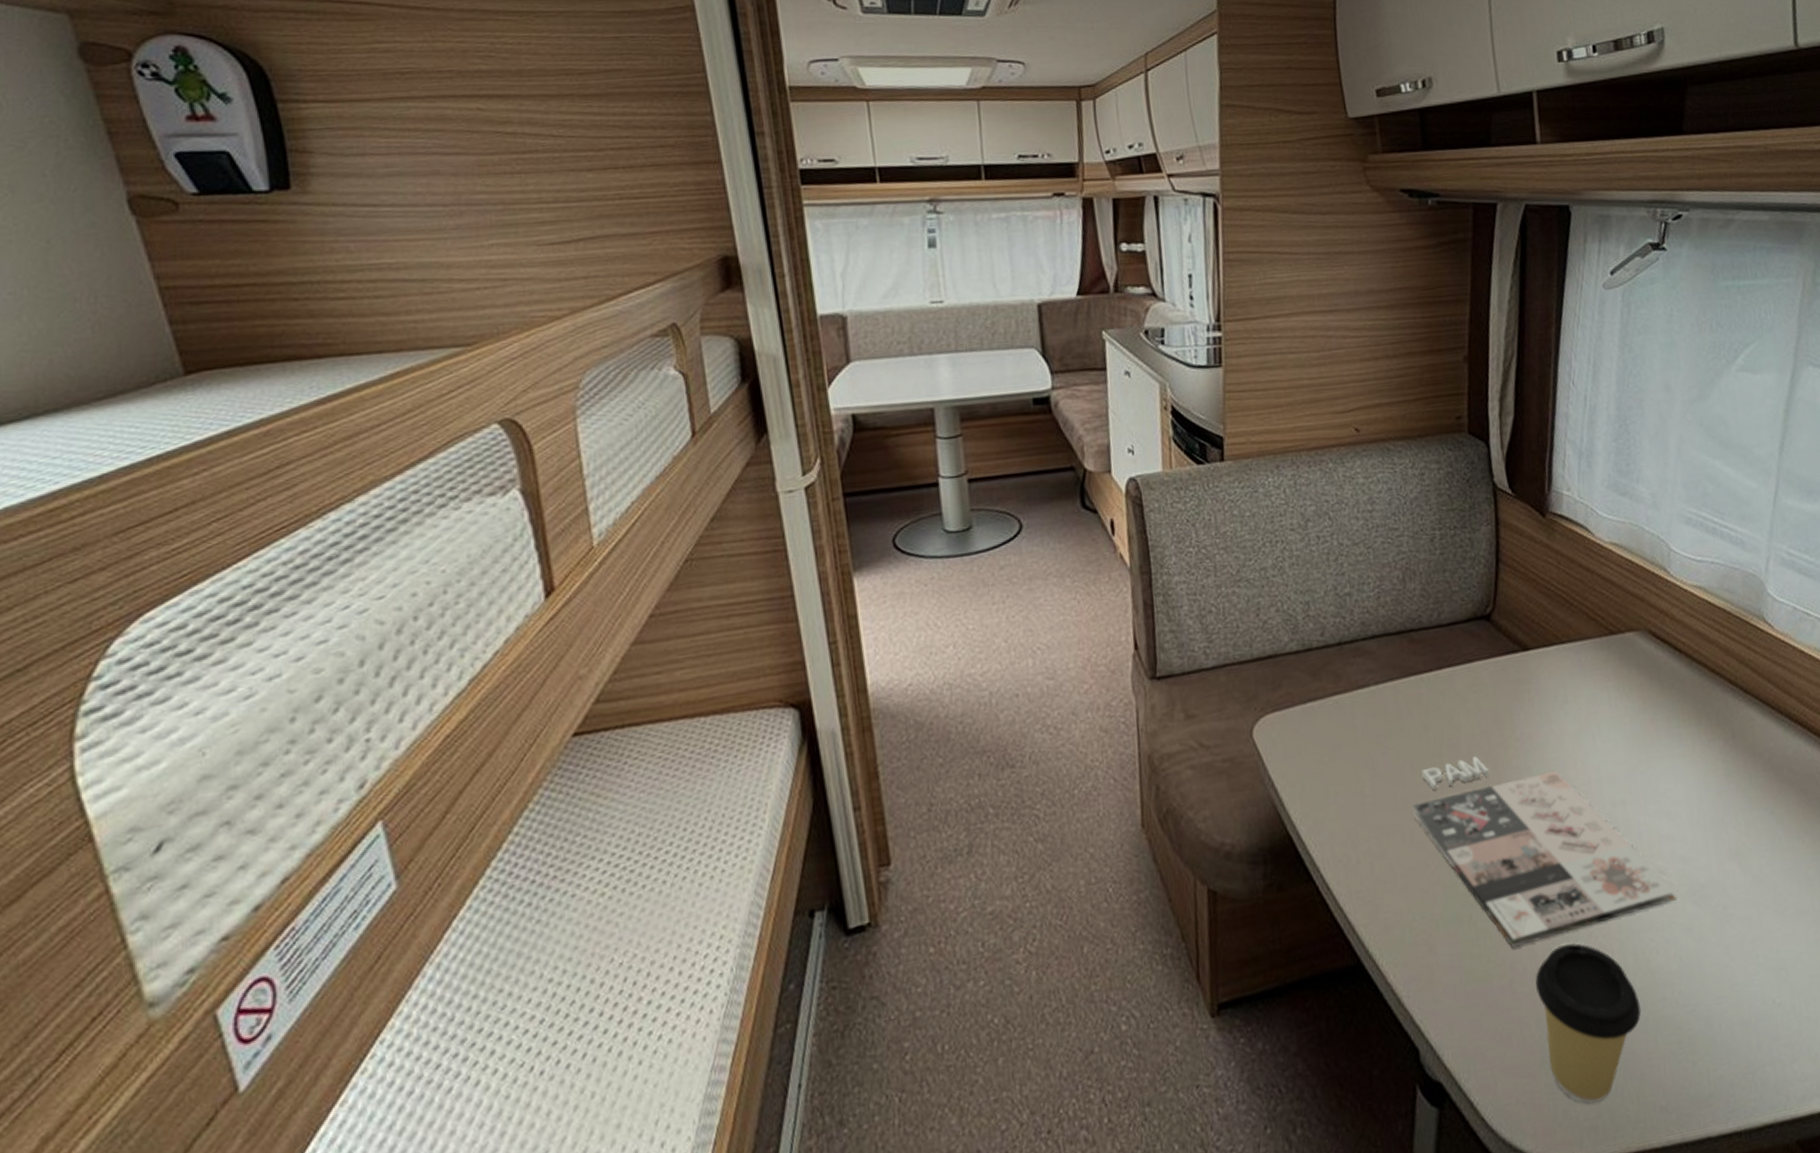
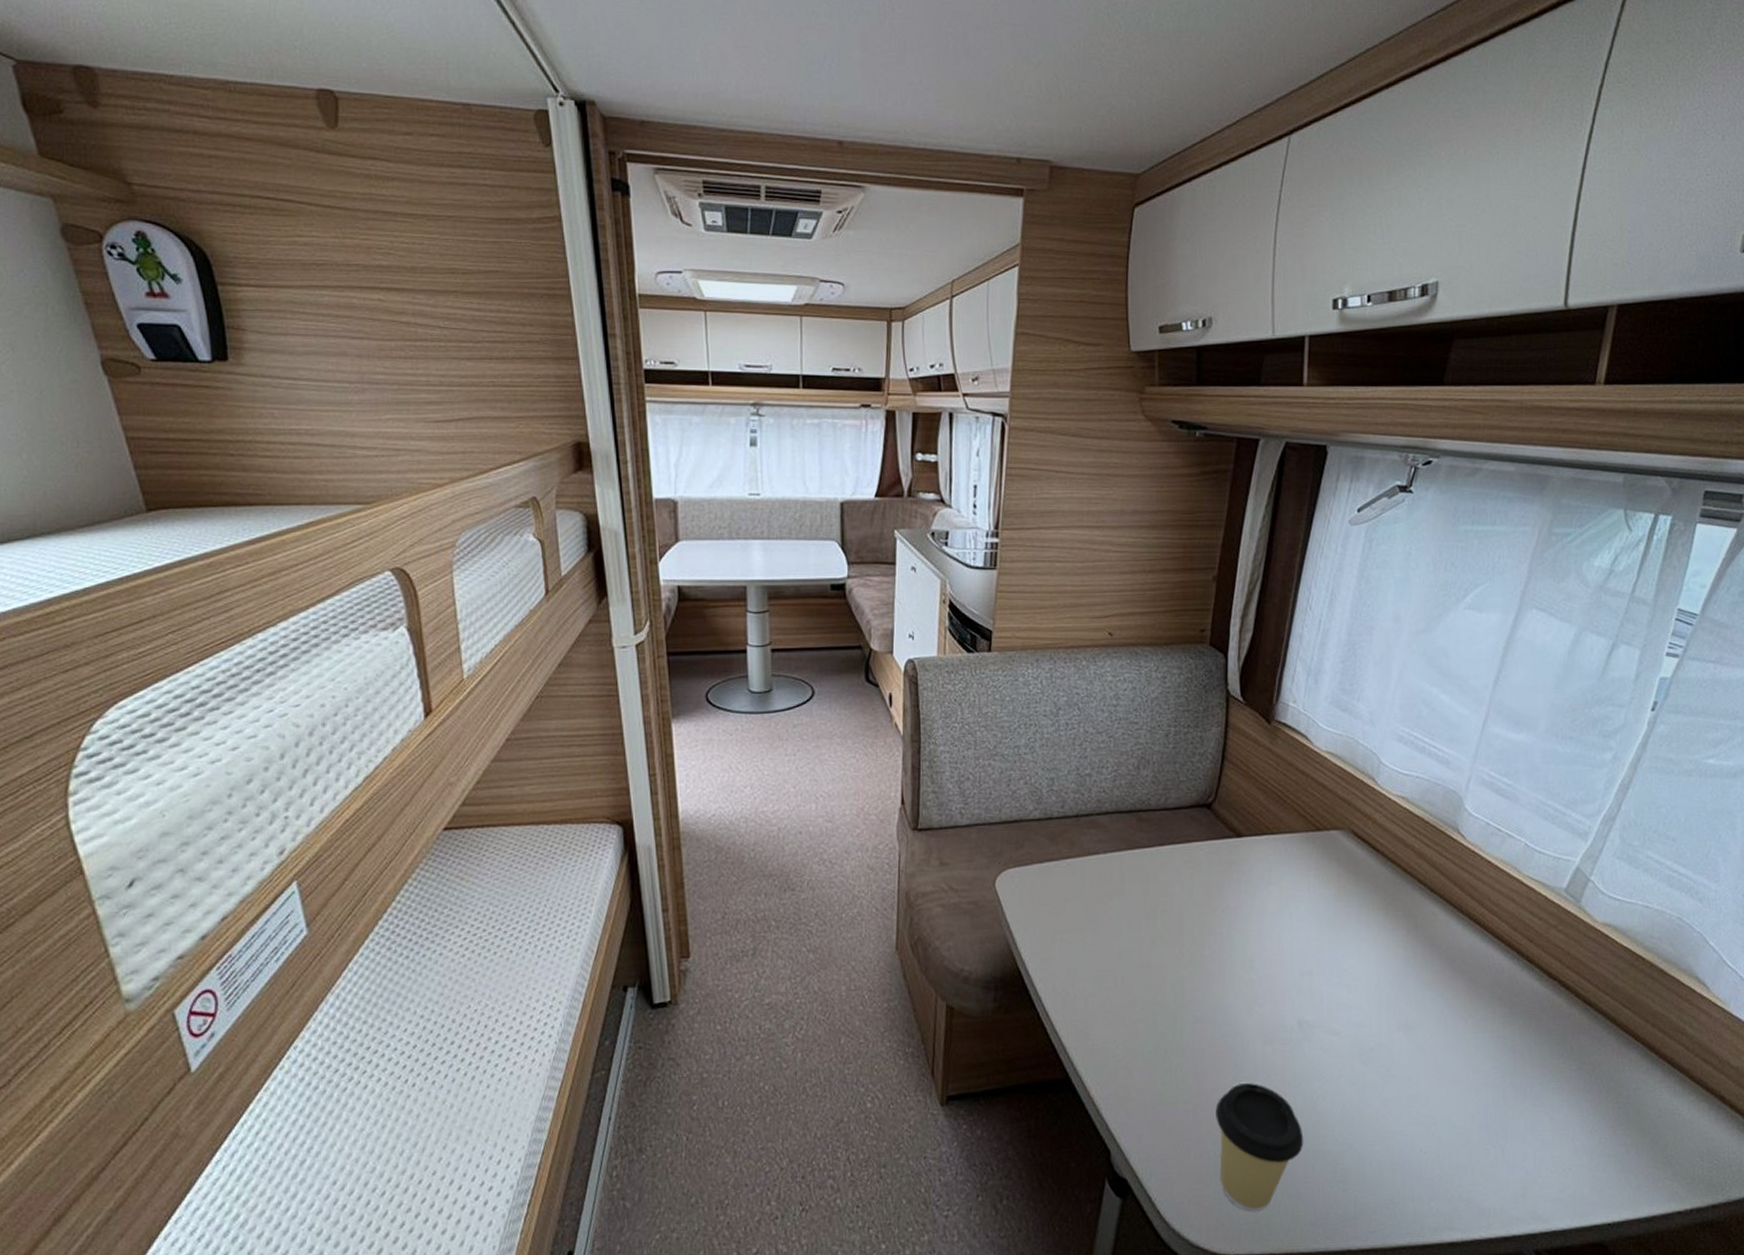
magazine: present [1412,757,1678,948] -> none [1125,922,1349,1081]

